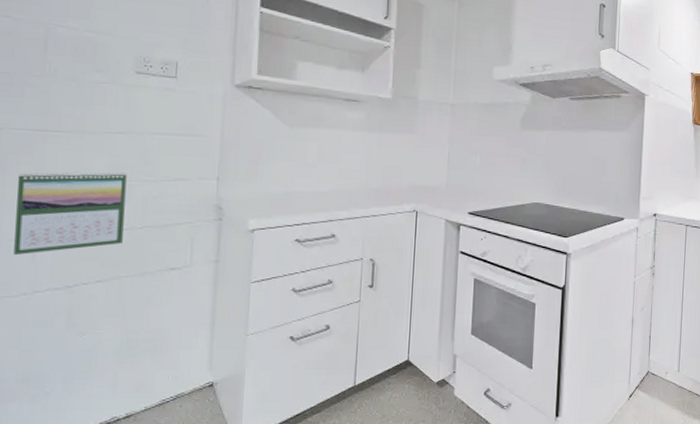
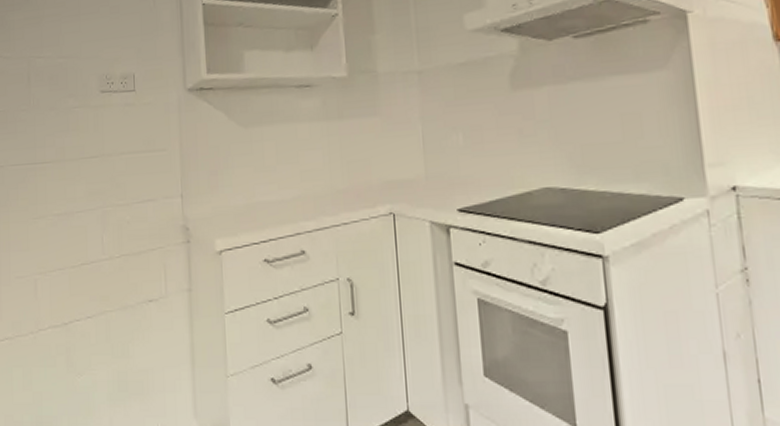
calendar: present [14,171,127,256] -> none [18,198,105,293]

